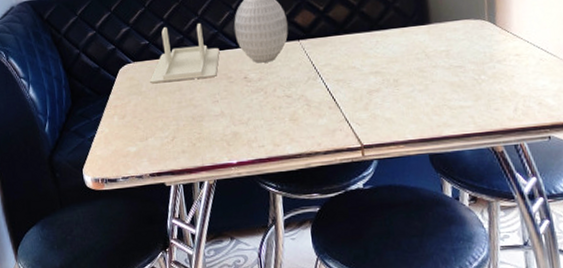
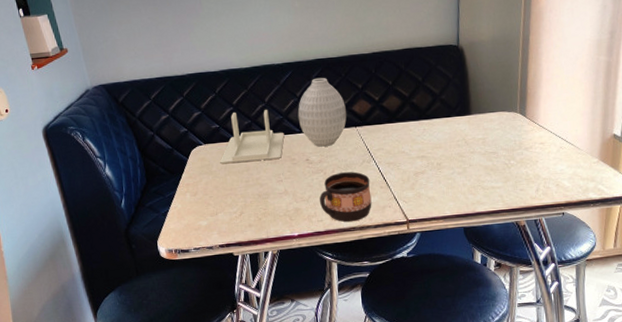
cup: none [259,90,320,148] -> present [319,172,372,222]

